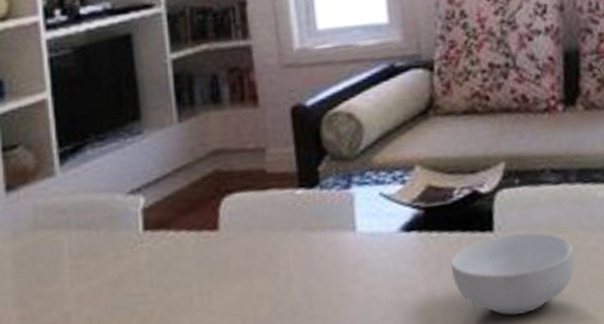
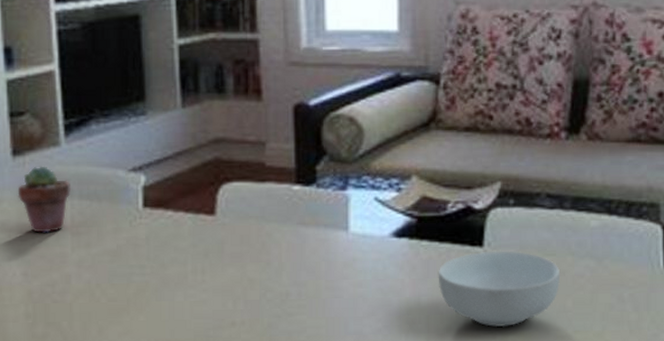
potted succulent: none [12,198,68,271] -> present [17,166,70,233]

